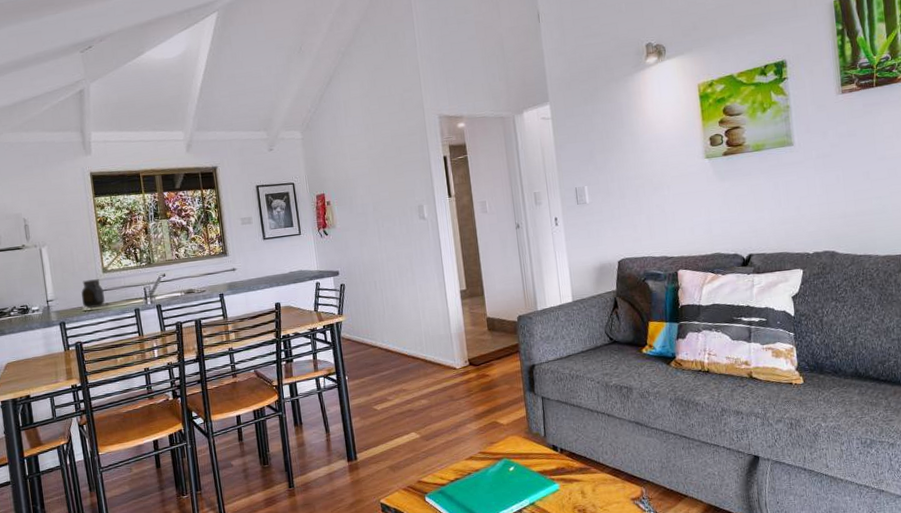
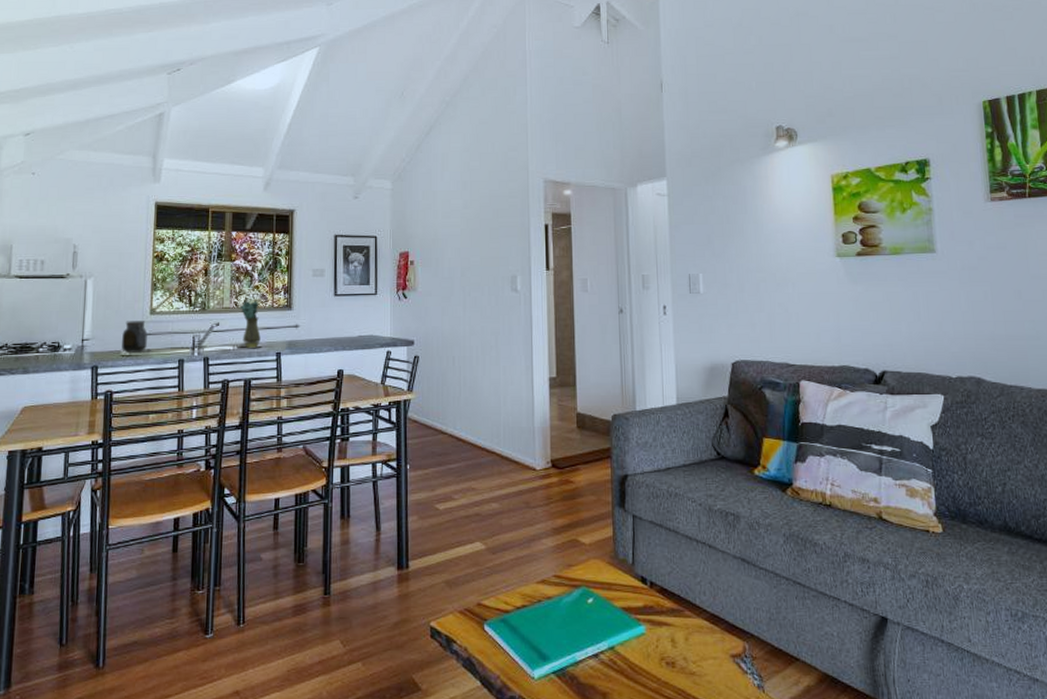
vase: none [180,250,204,294] -> present [239,299,261,349]

